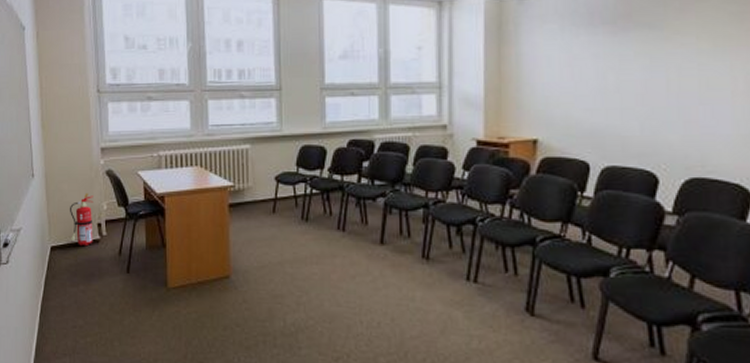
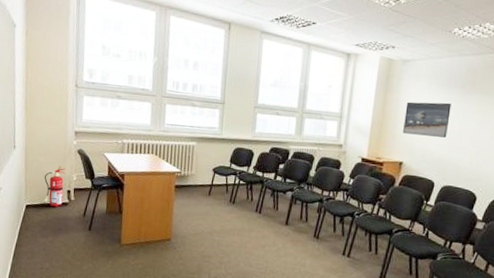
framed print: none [531,47,600,99] -> present [403,101,452,138]

